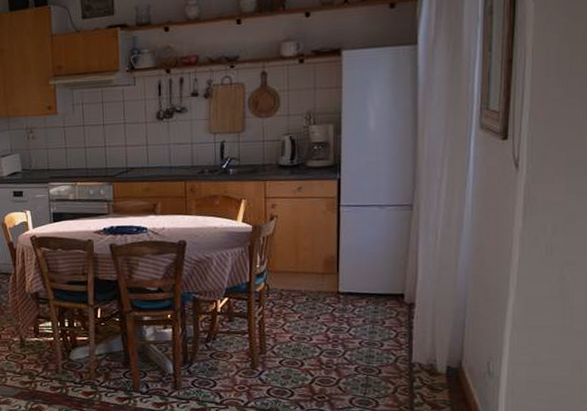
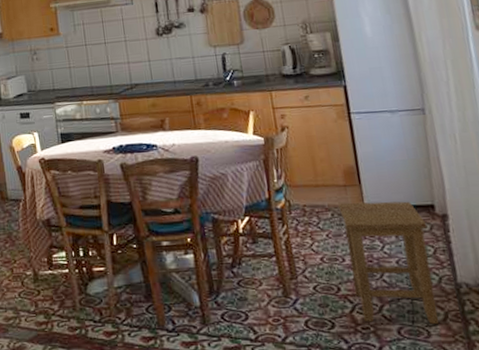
stool: none [314,289,394,396] -> present [338,201,439,324]

